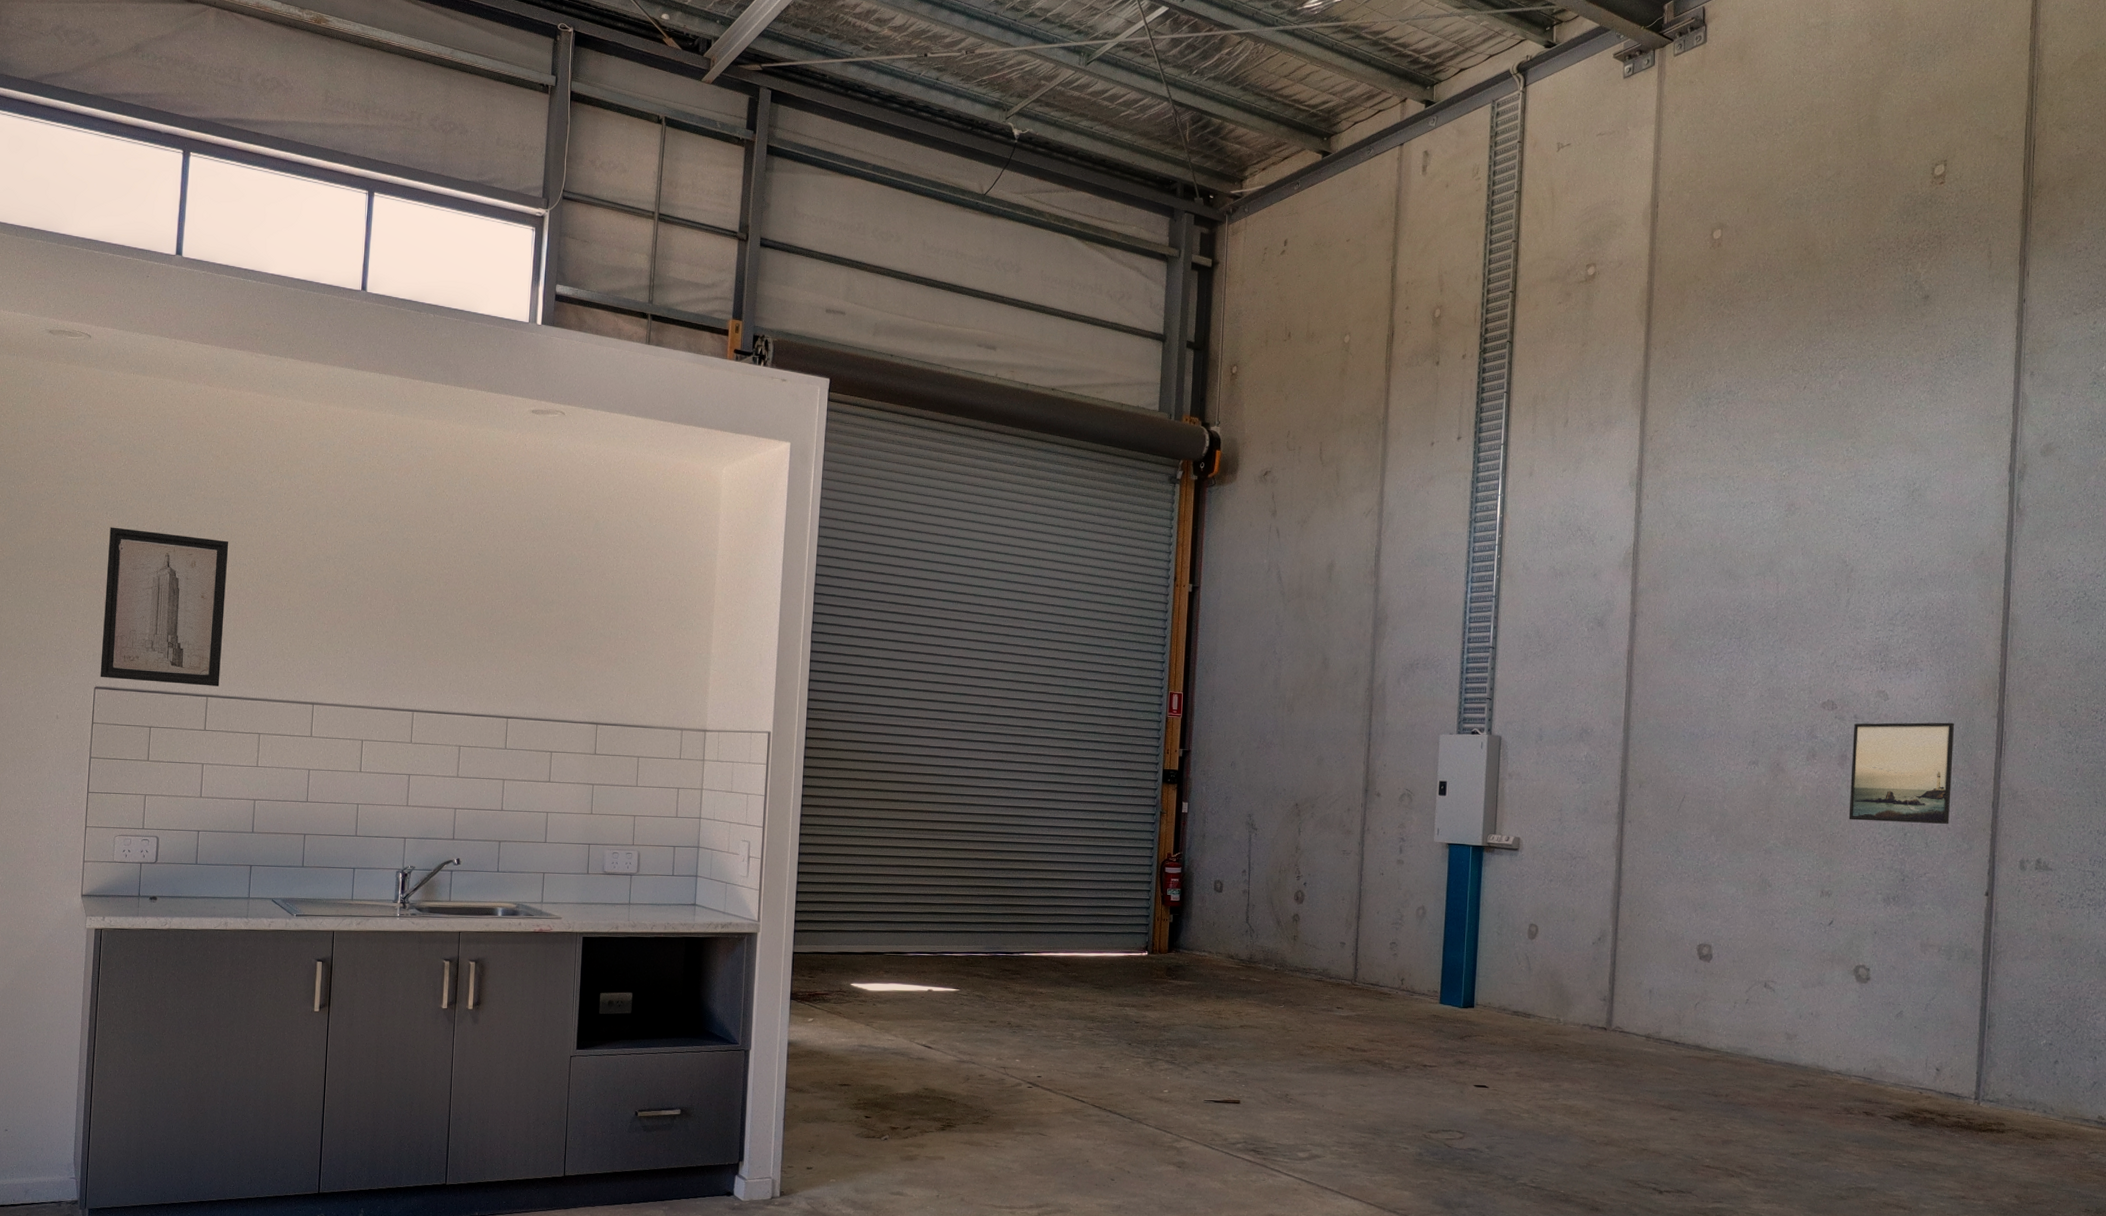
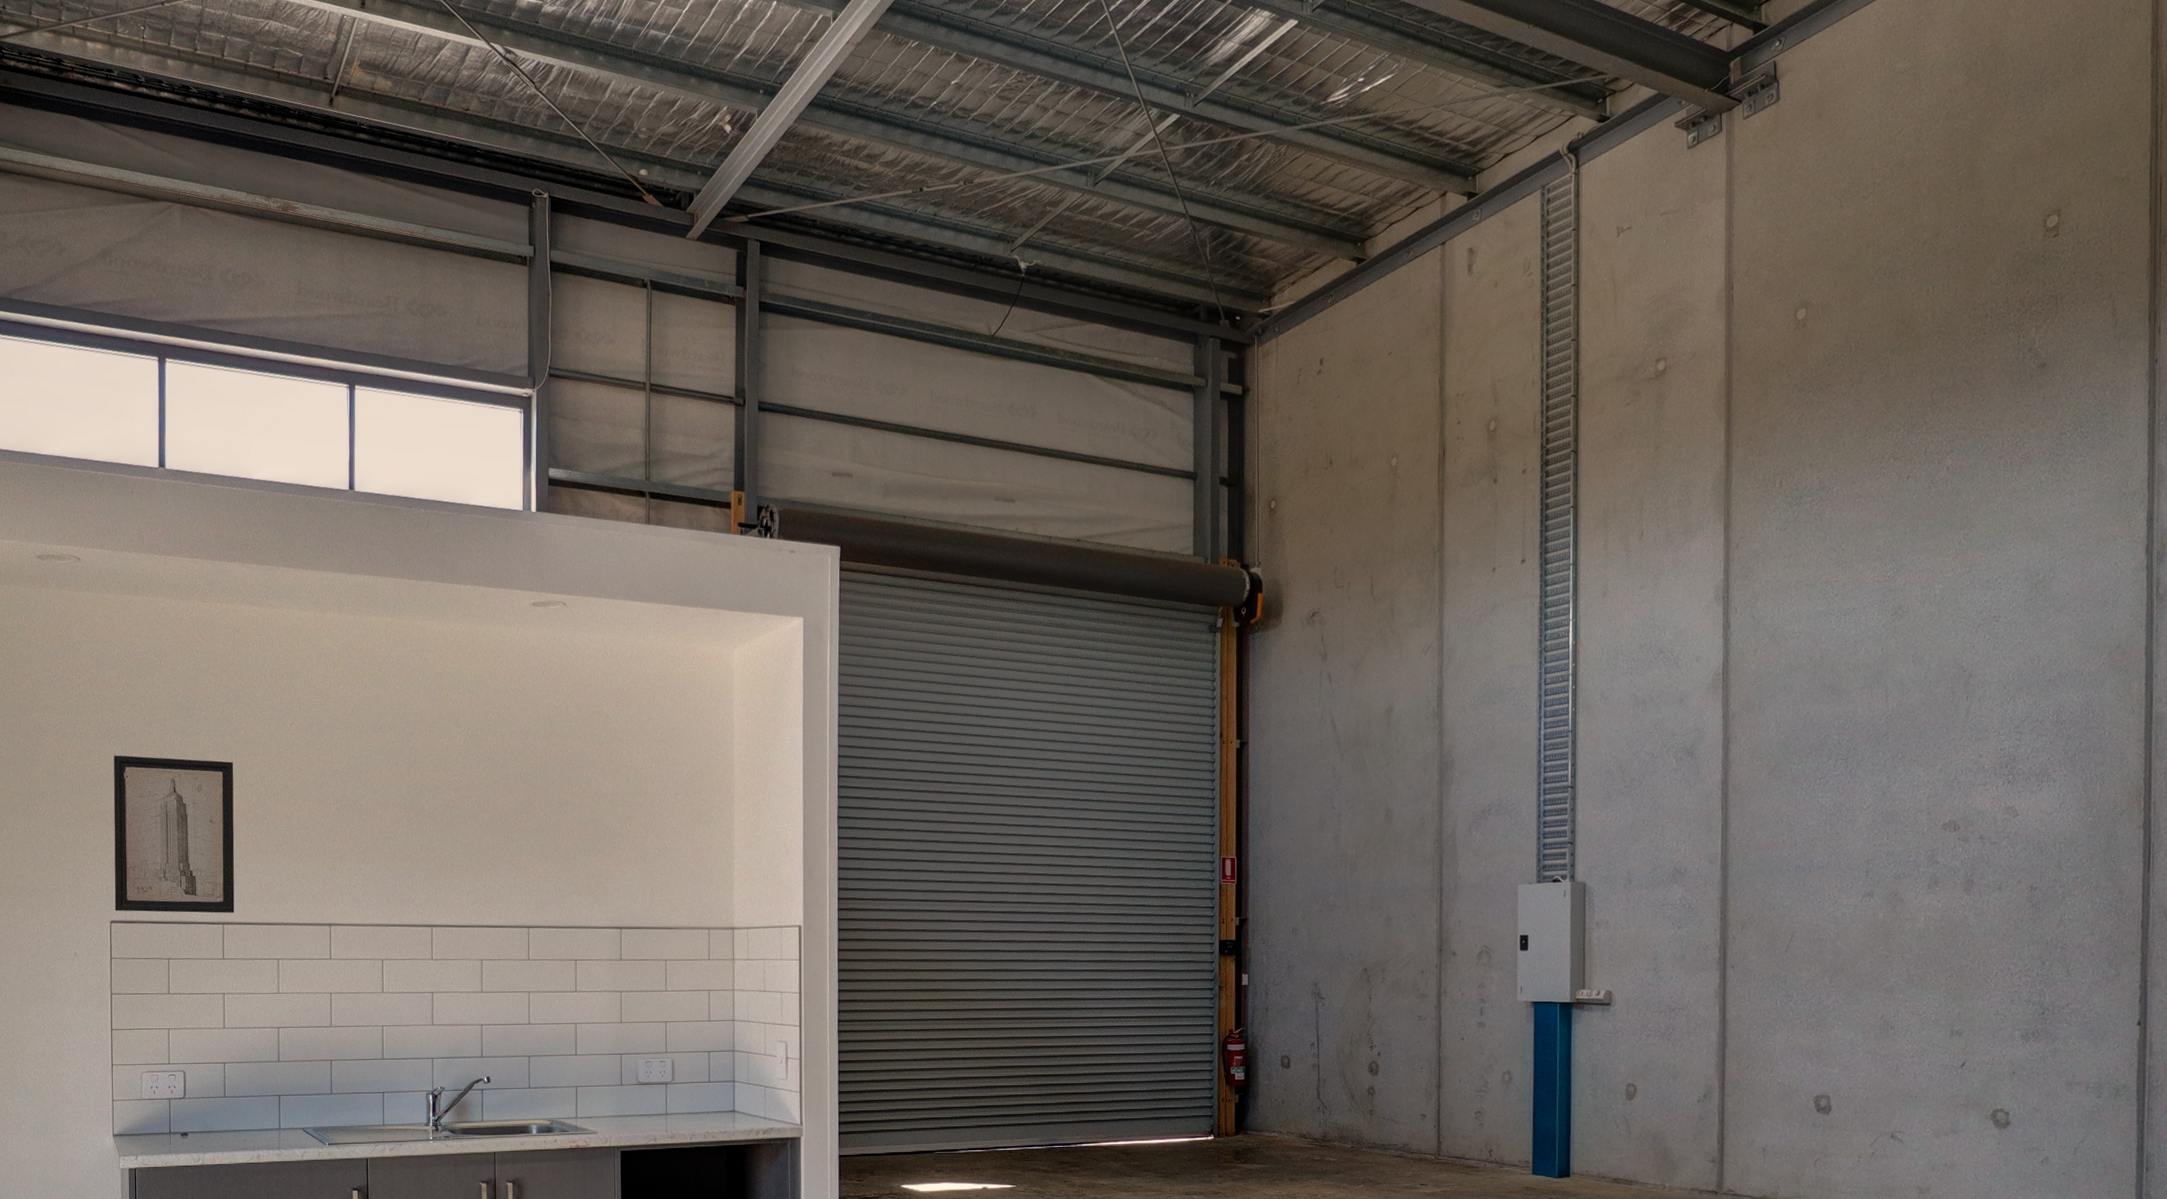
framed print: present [1848,722,1955,824] -> none [1978,837,2095,951]

